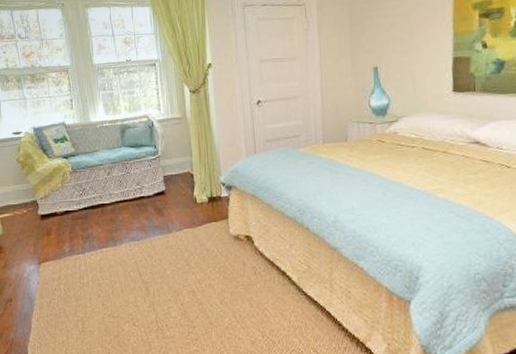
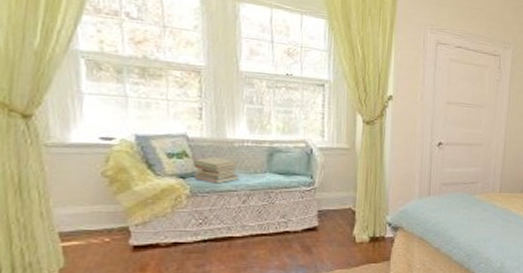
books: none [71,138,103,161] -> present [193,156,239,184]

